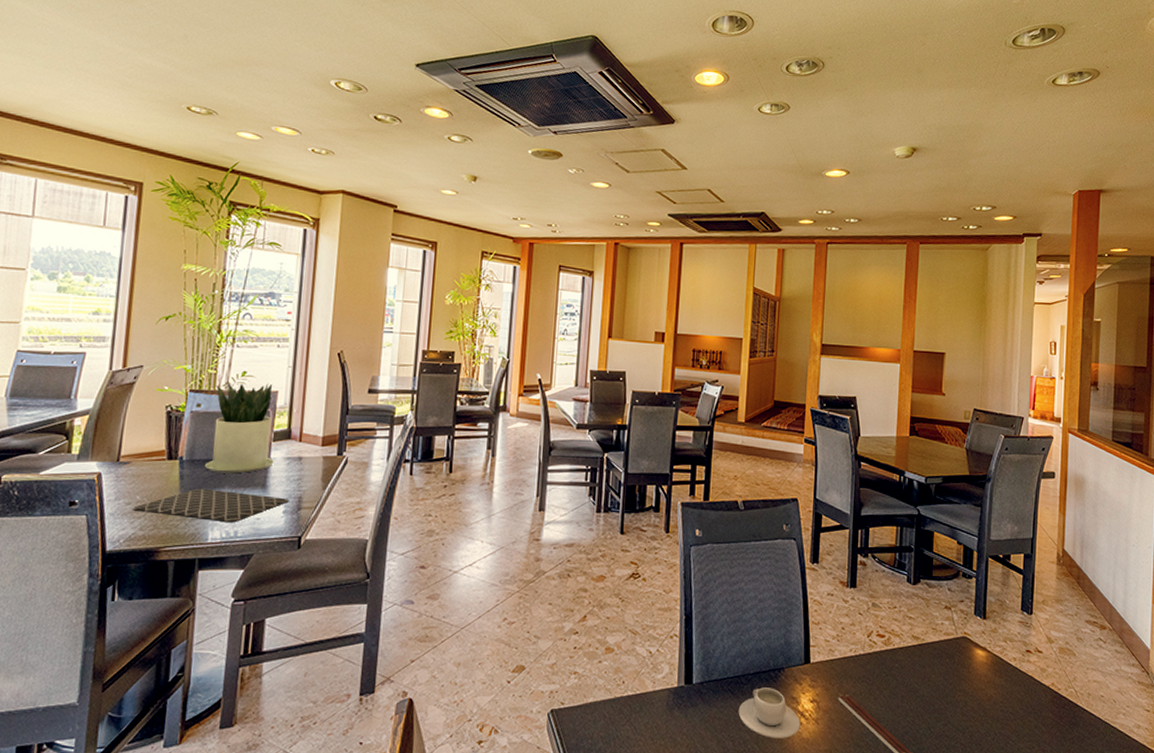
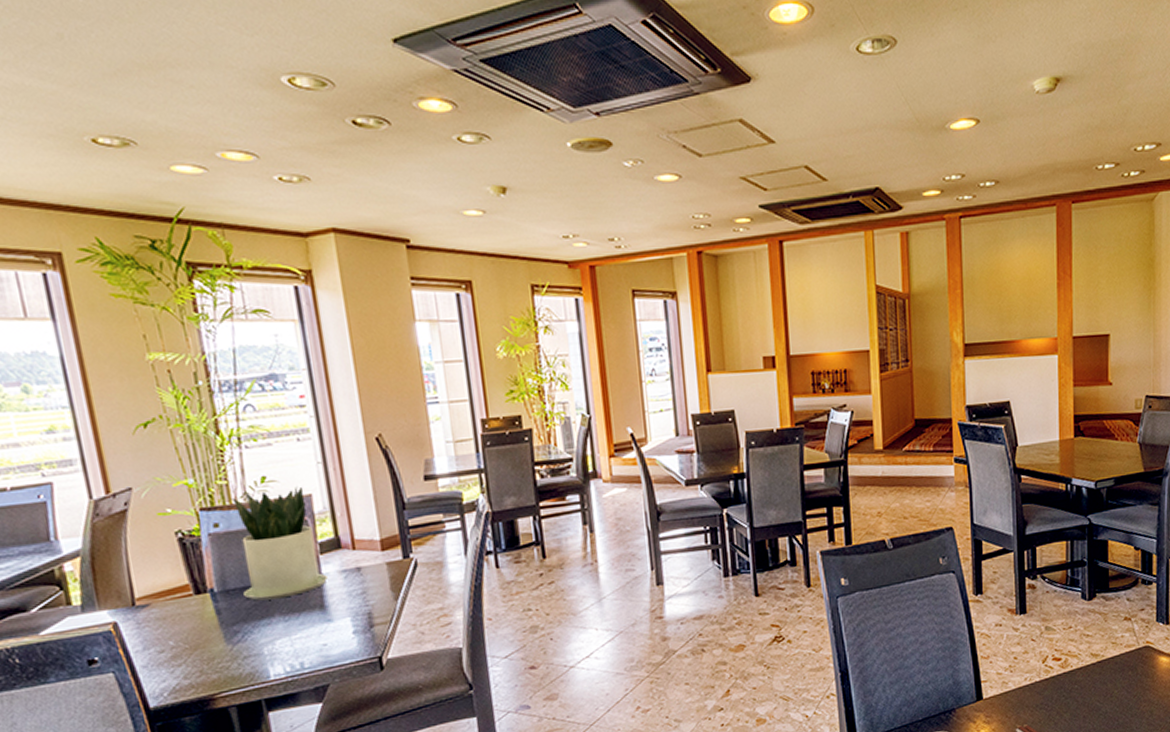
placemat: present [133,488,289,523] -> none [168,616,357,659]

